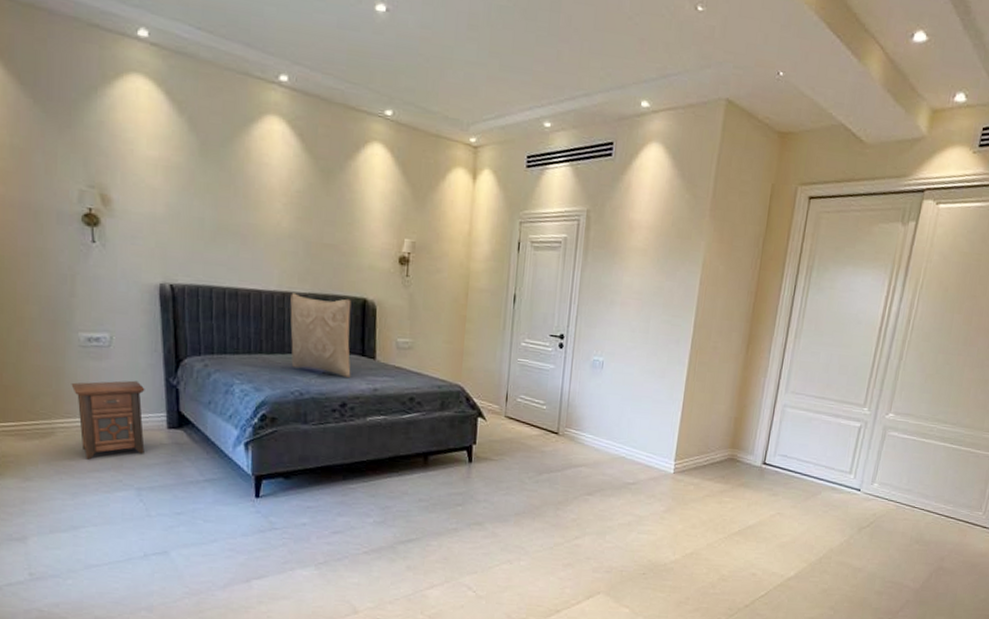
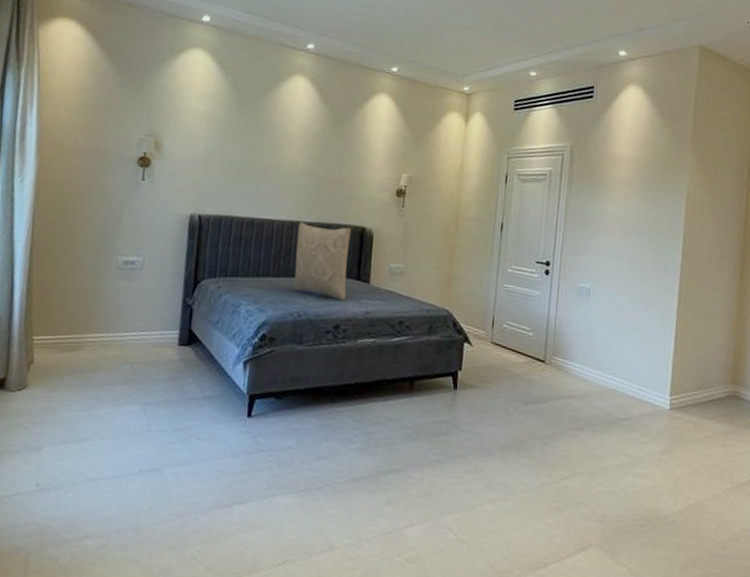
nightstand: present [71,380,145,460] -> none [103,299,165,373]

